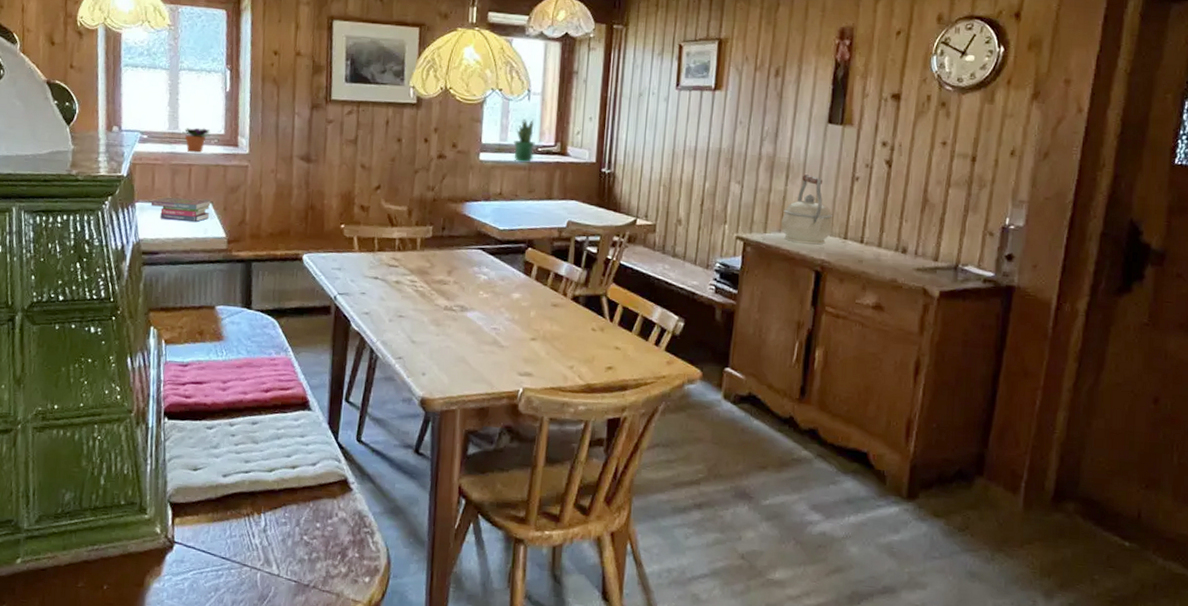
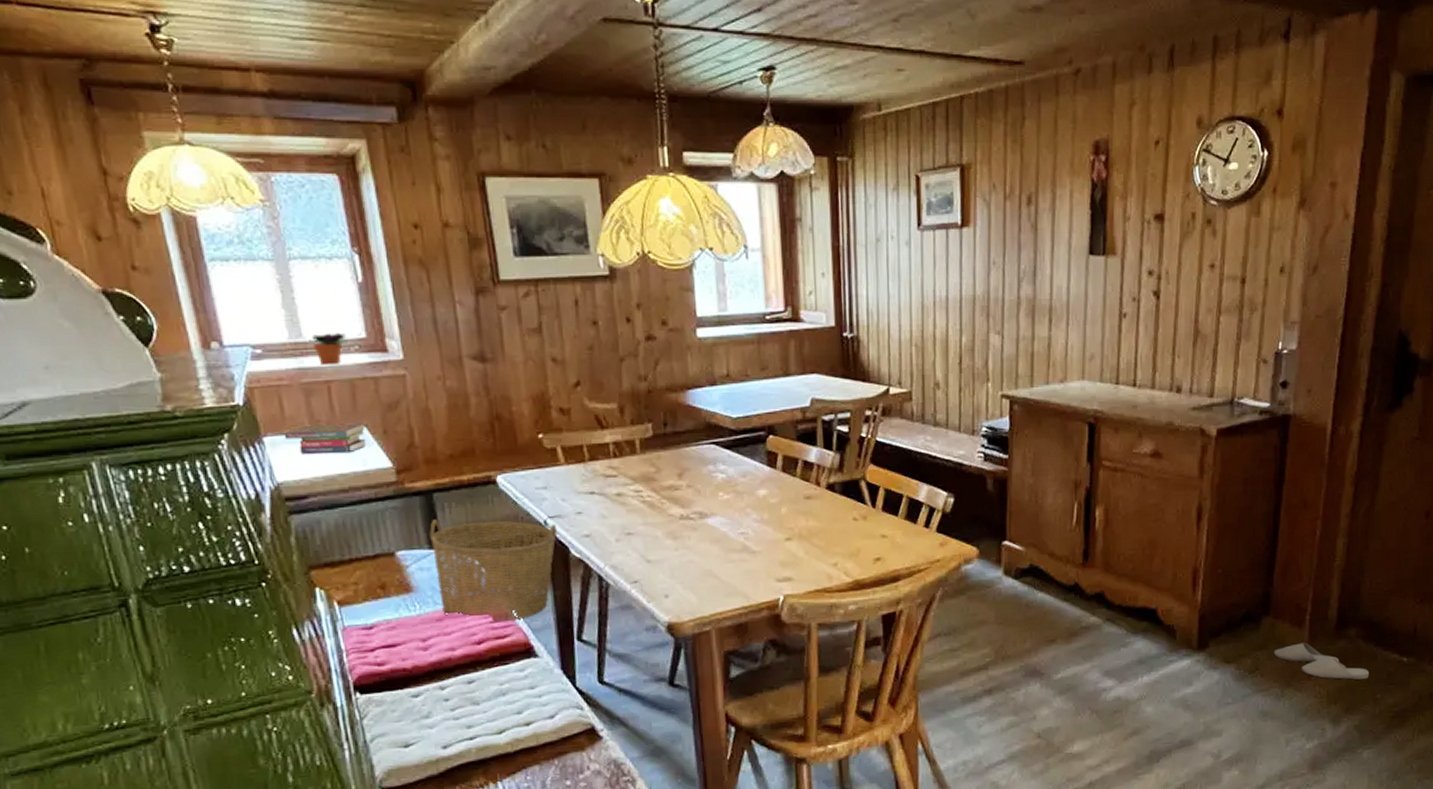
basket: none [242,283,343,377] -> present [429,519,557,623]
planter: present [514,118,535,162] -> none [735,281,762,334]
kettle: present [780,174,834,245] -> none [1047,316,1103,395]
slippers: none [985,509,1088,558] -> present [1274,642,1370,680]

